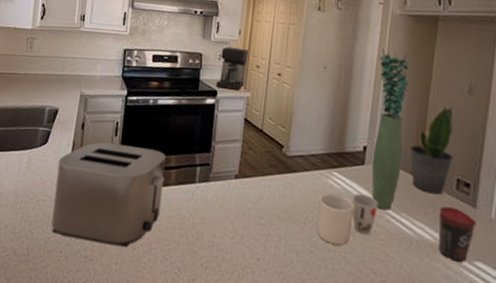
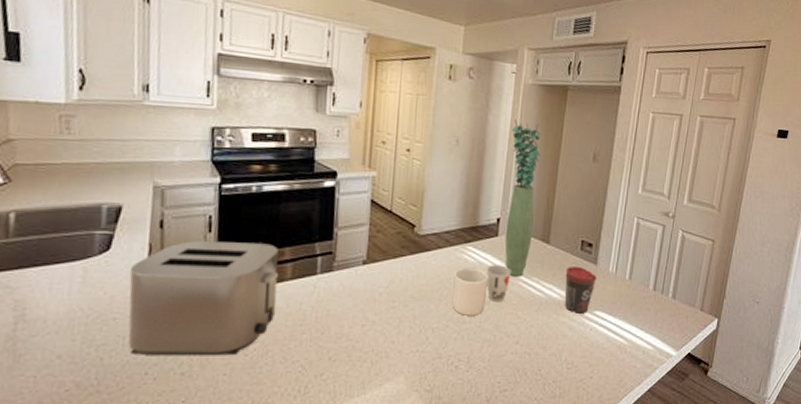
coffee maker: present [216,46,249,90] -> none [335,121,373,170]
potted plant: present [410,106,454,195] -> none [540,174,580,257]

